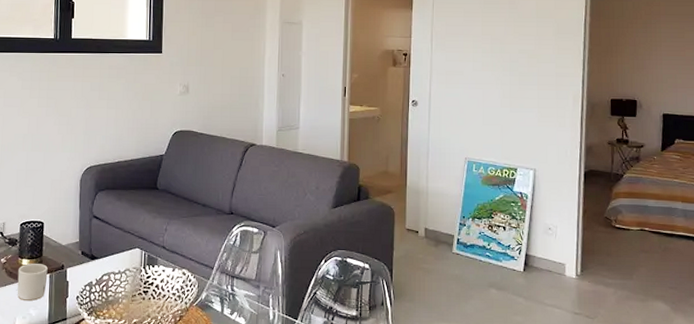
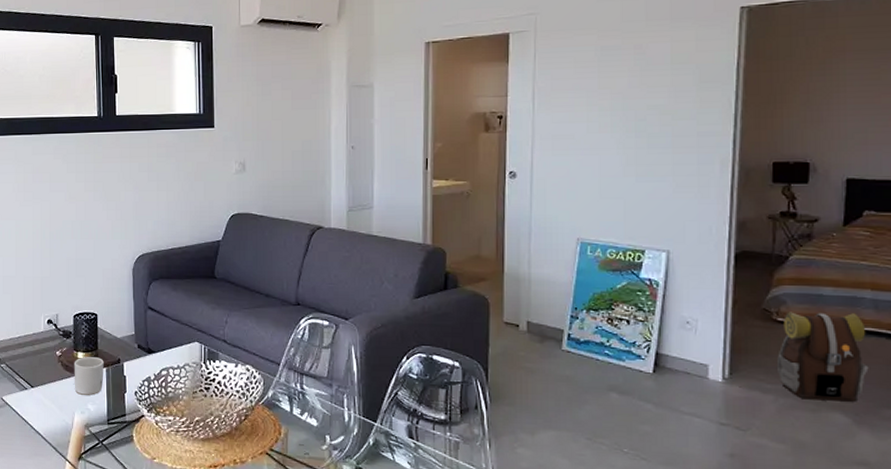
backpack: none [615,220,681,293] -> present [776,312,869,402]

